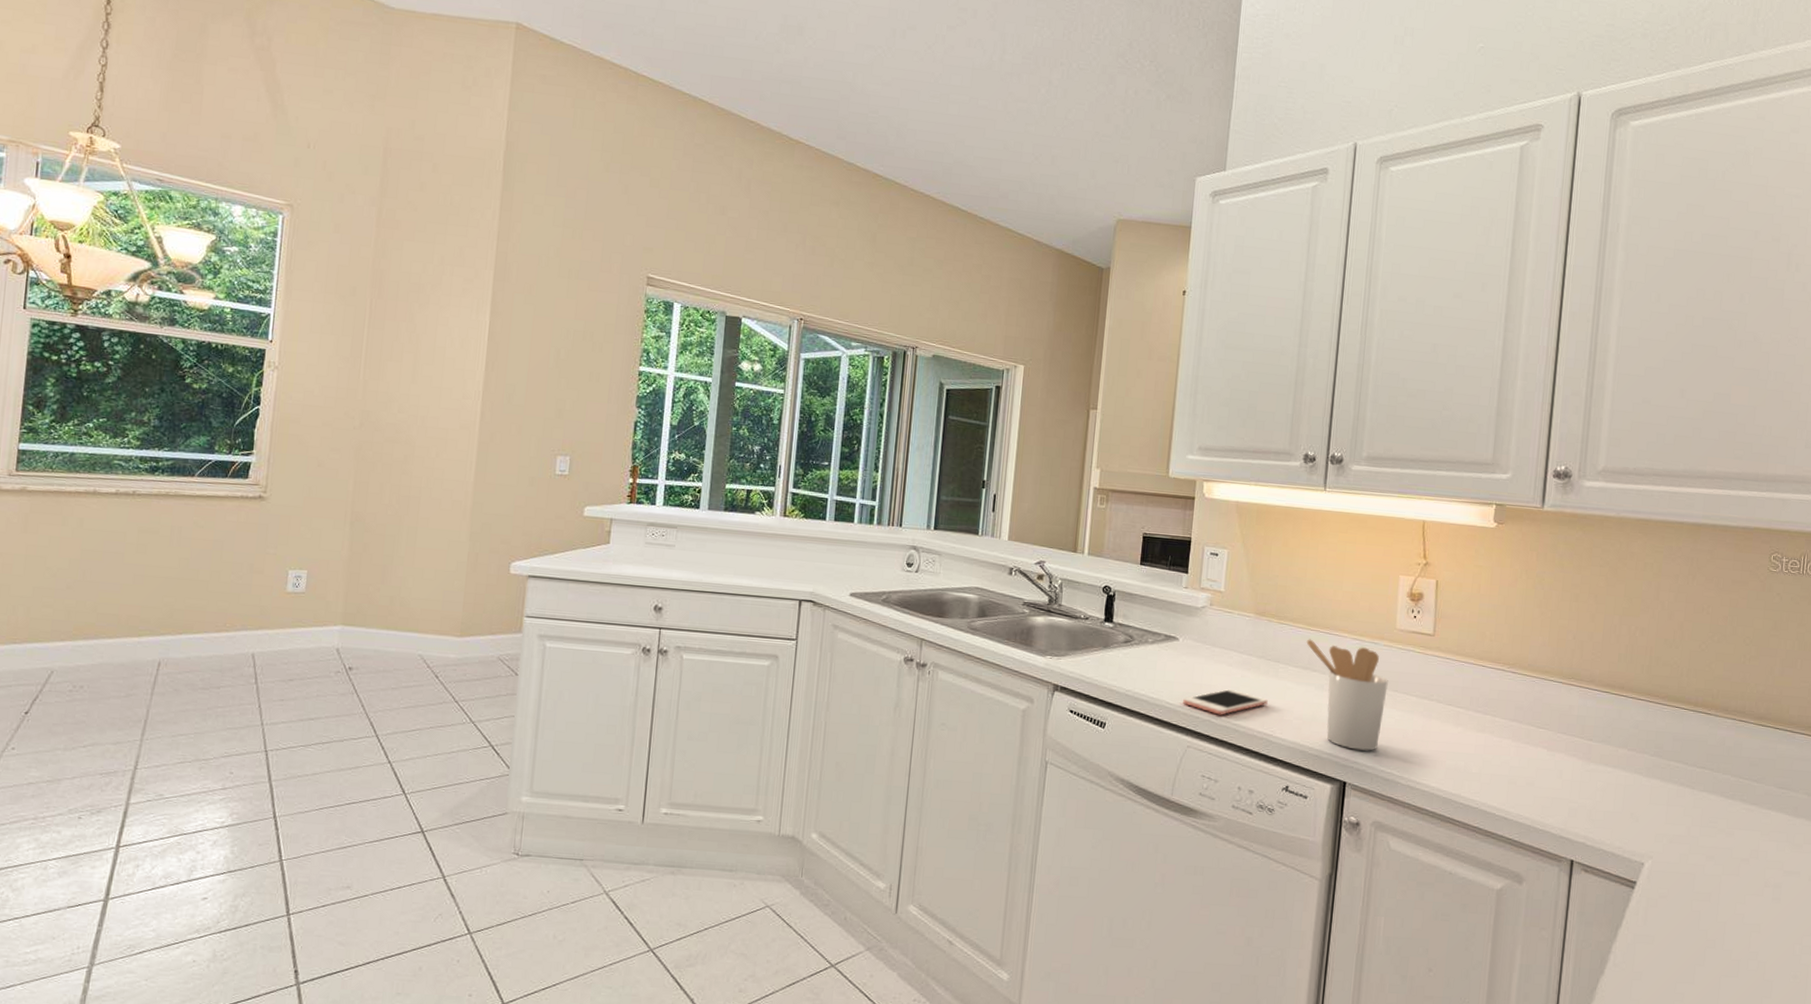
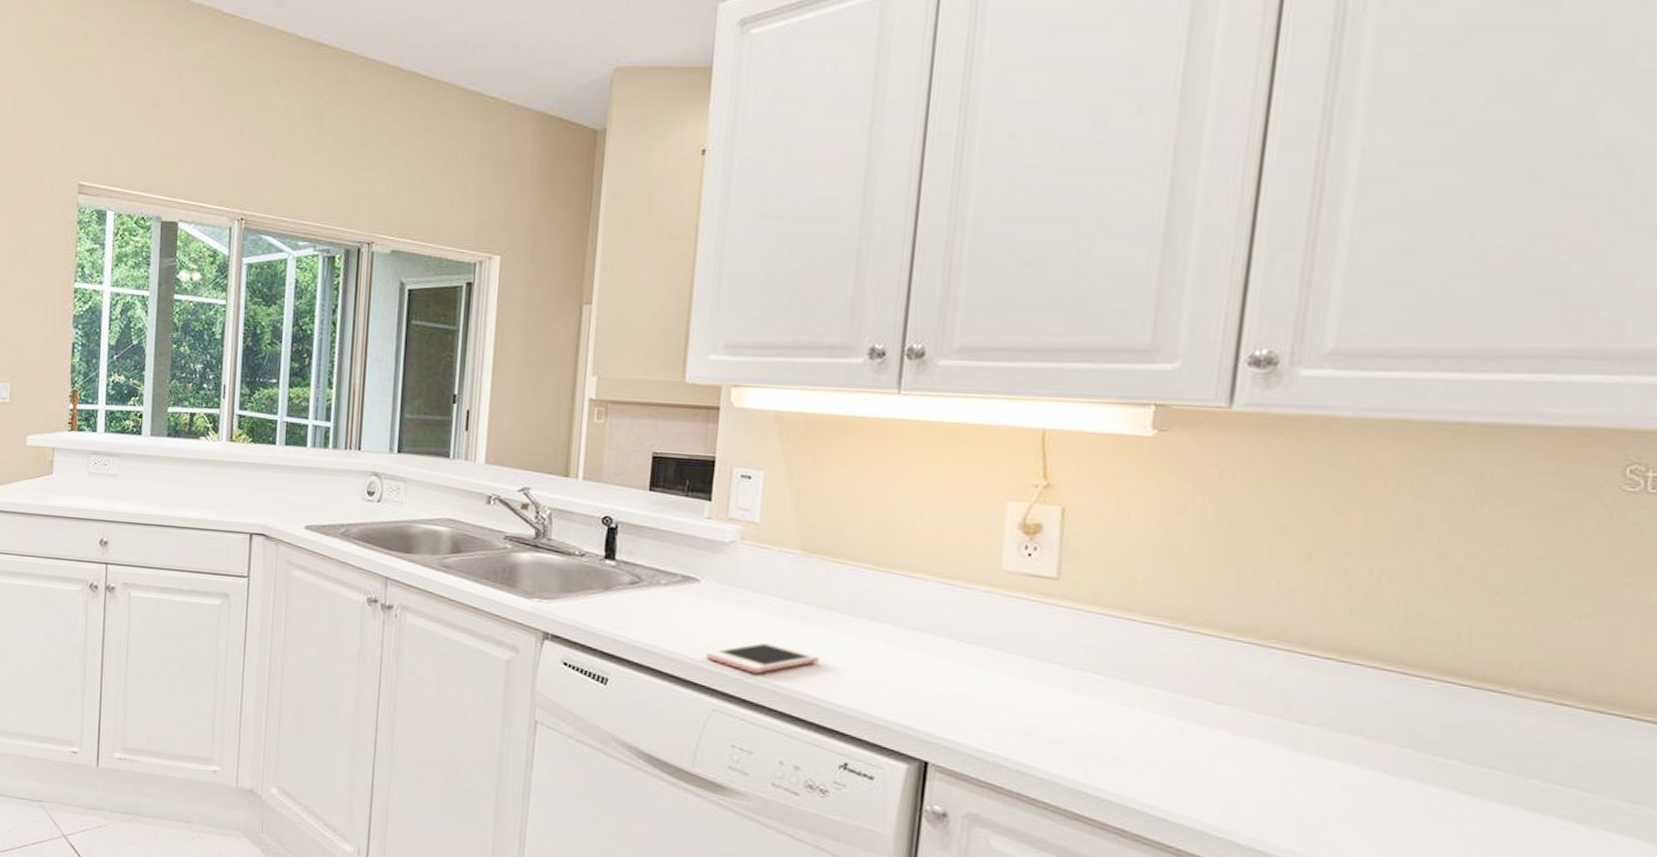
utensil holder: present [1306,639,1388,751] -> none [872,582,990,725]

